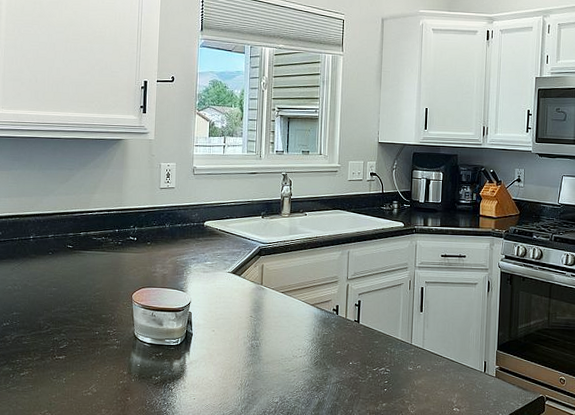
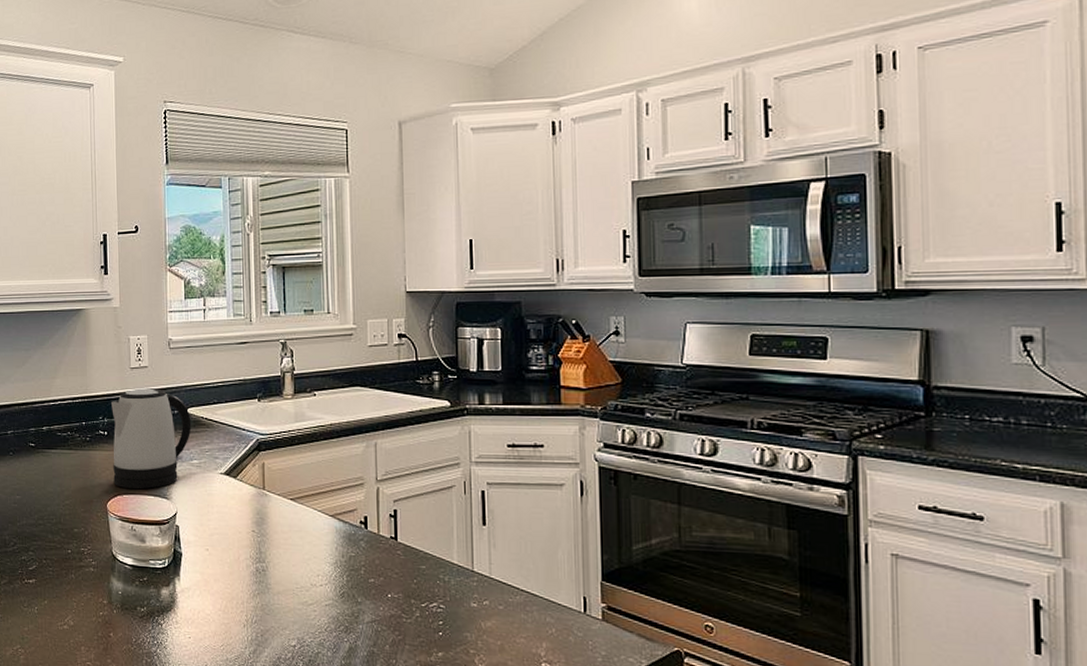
kettle: none [139,204,208,283] -> present [111,388,192,489]

